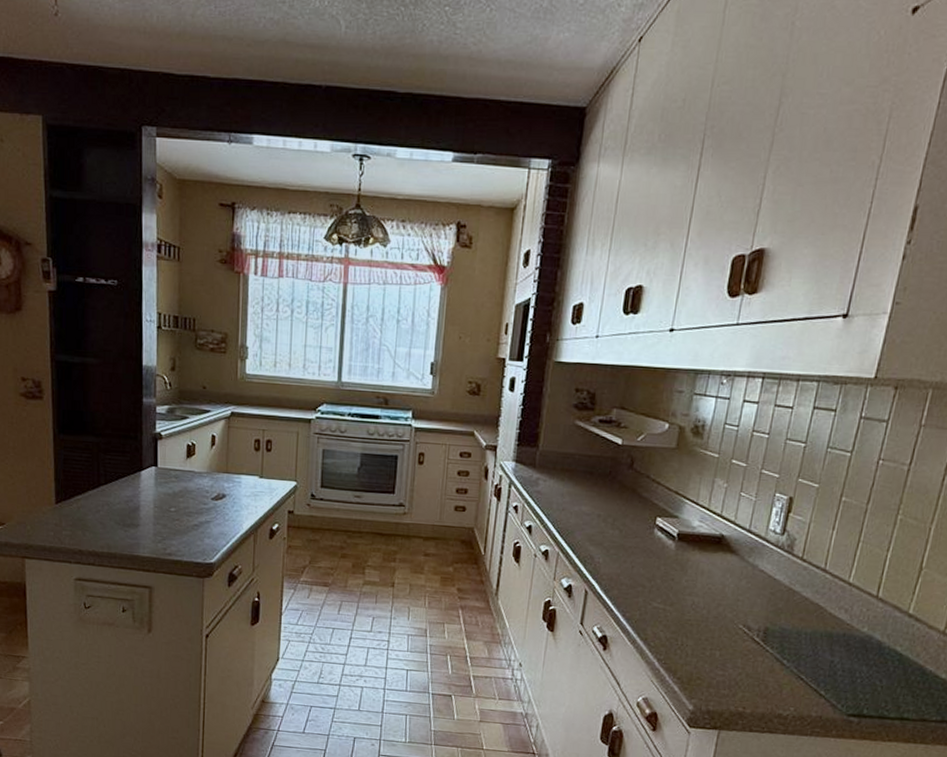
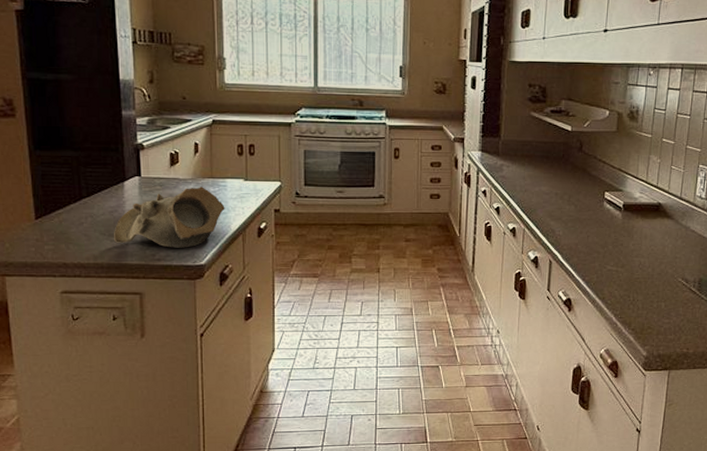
decorative bowl: none [128,481,238,544] -> present [114,187,225,248]

